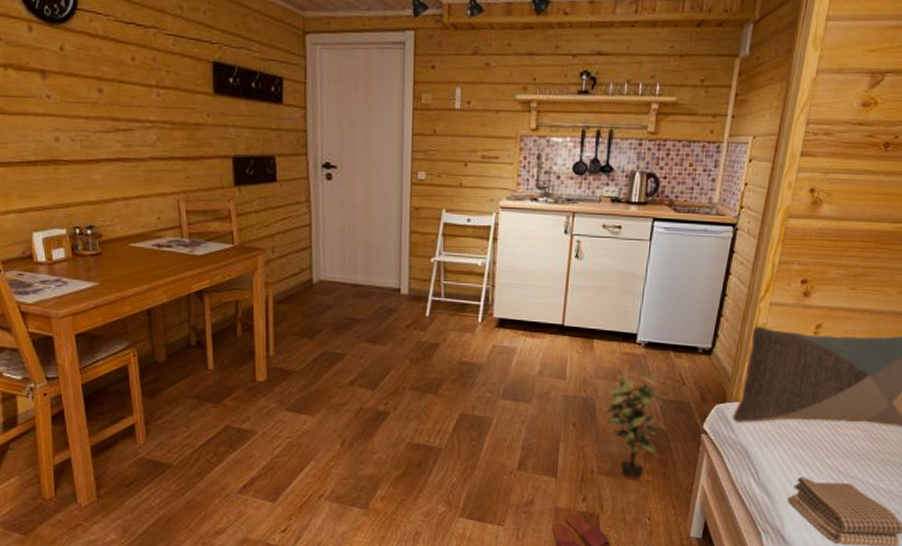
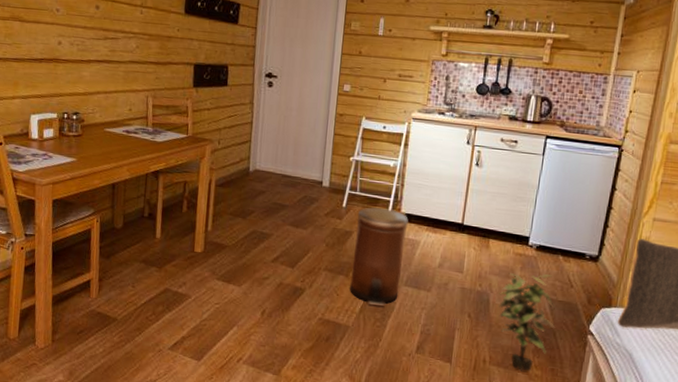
pedal bin: none [440,314,502,424] -> present [350,207,409,307]

